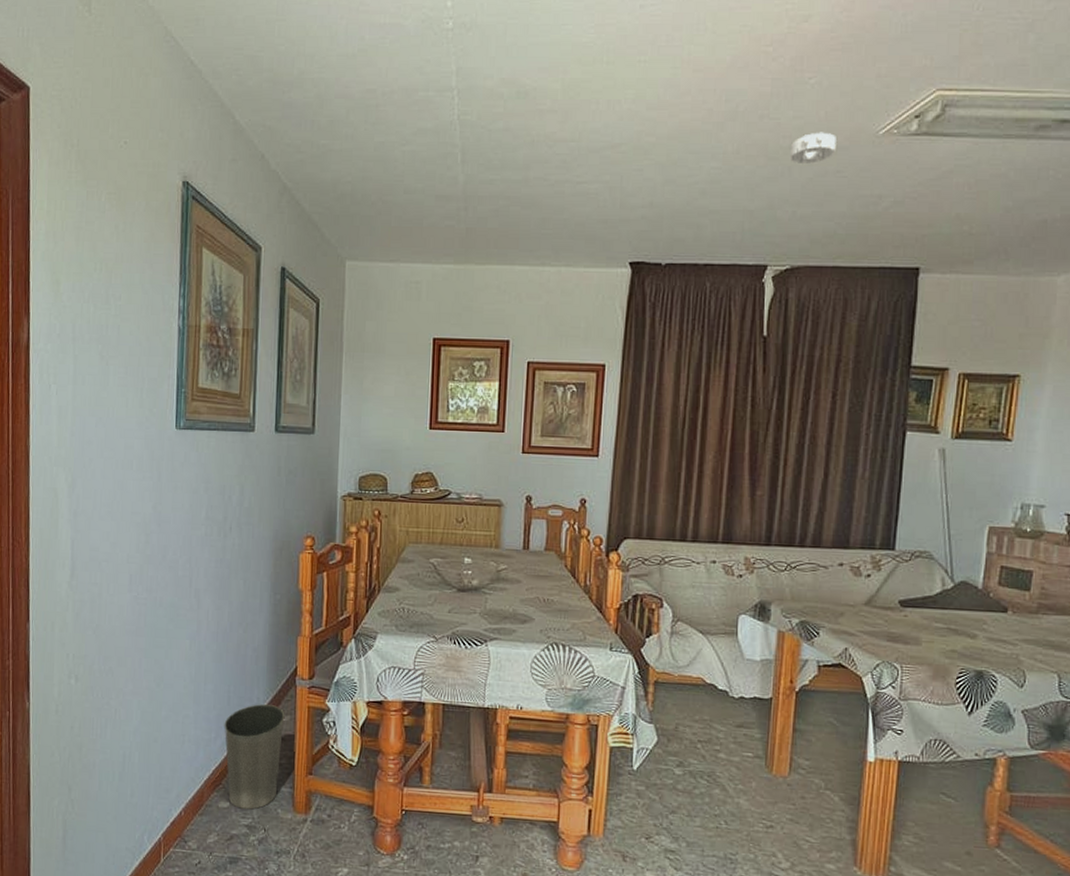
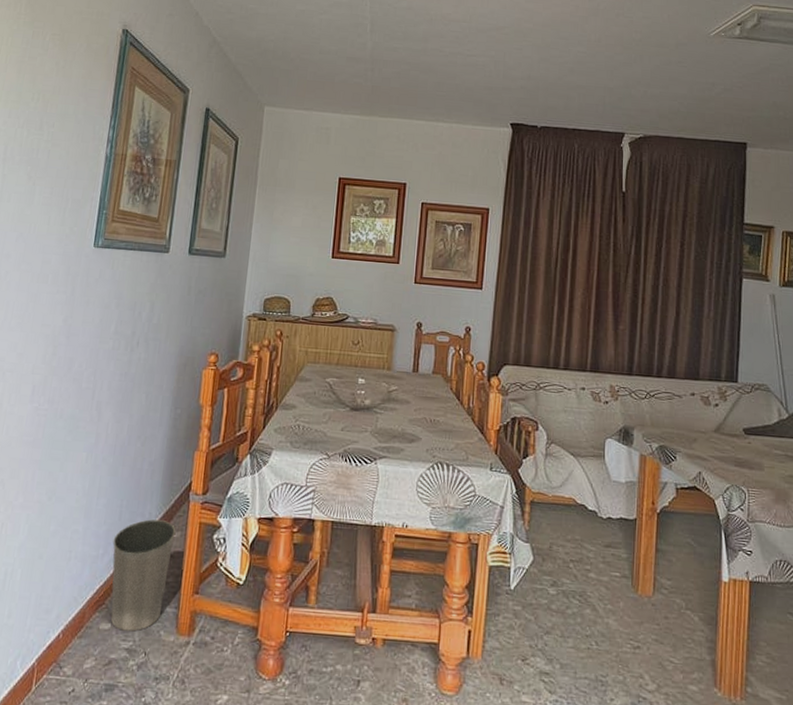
smoke detector: present [789,132,836,165] -> none [640,30,677,55]

